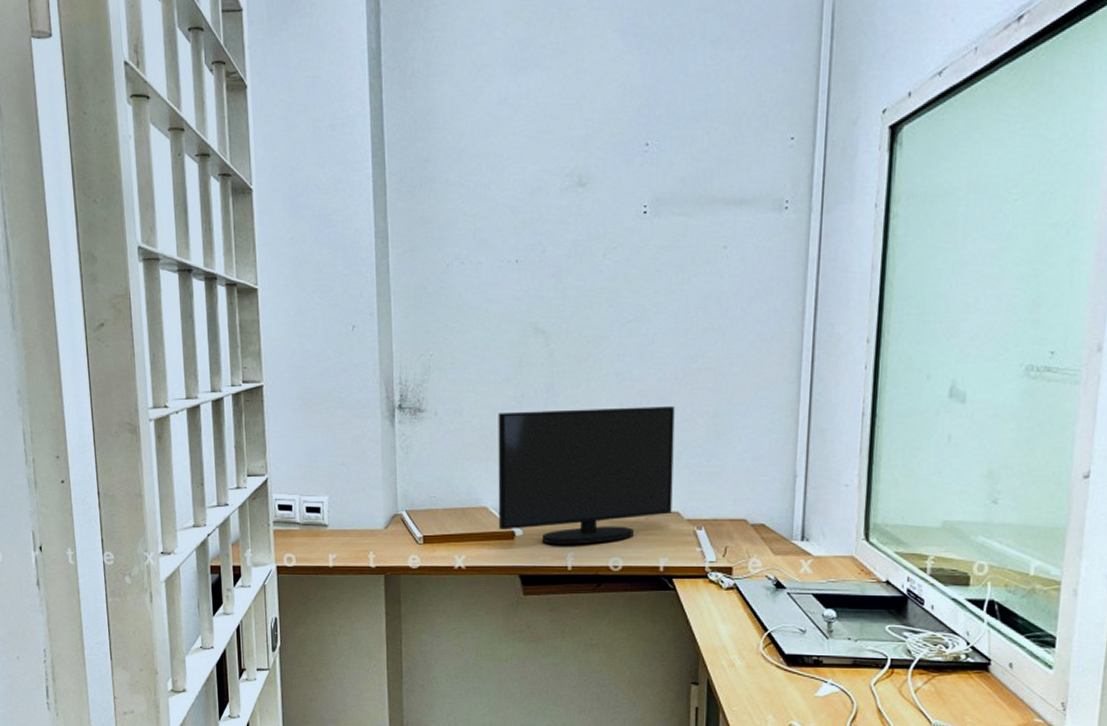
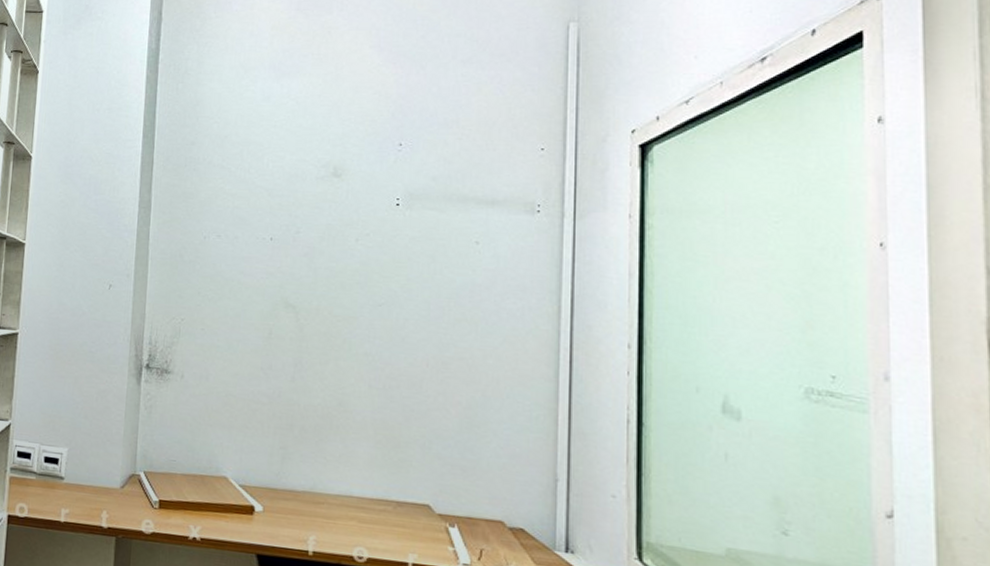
monitor: present [498,406,675,545] -> none [237,382,426,529]

